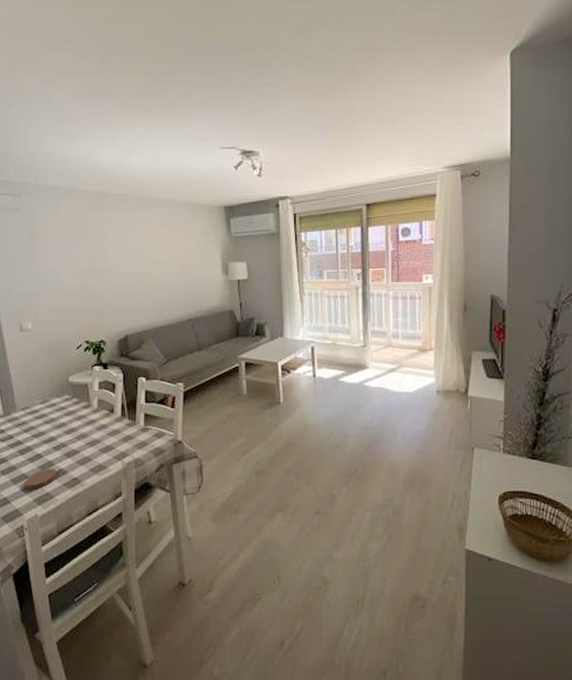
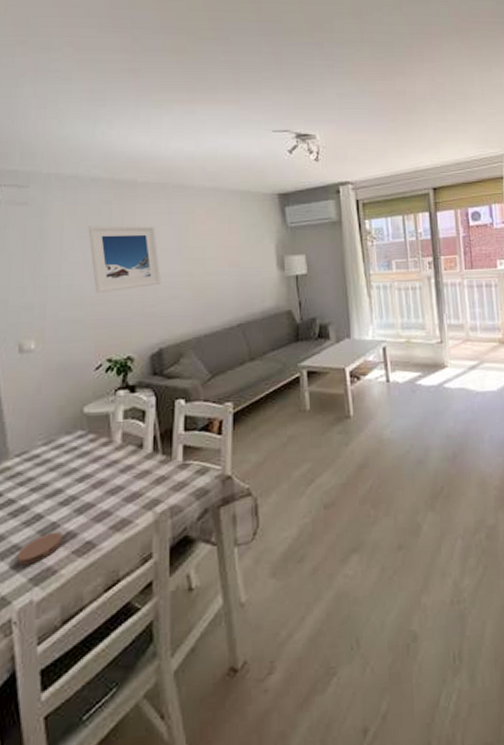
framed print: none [68,230,126,288] -> present [88,225,161,294]

